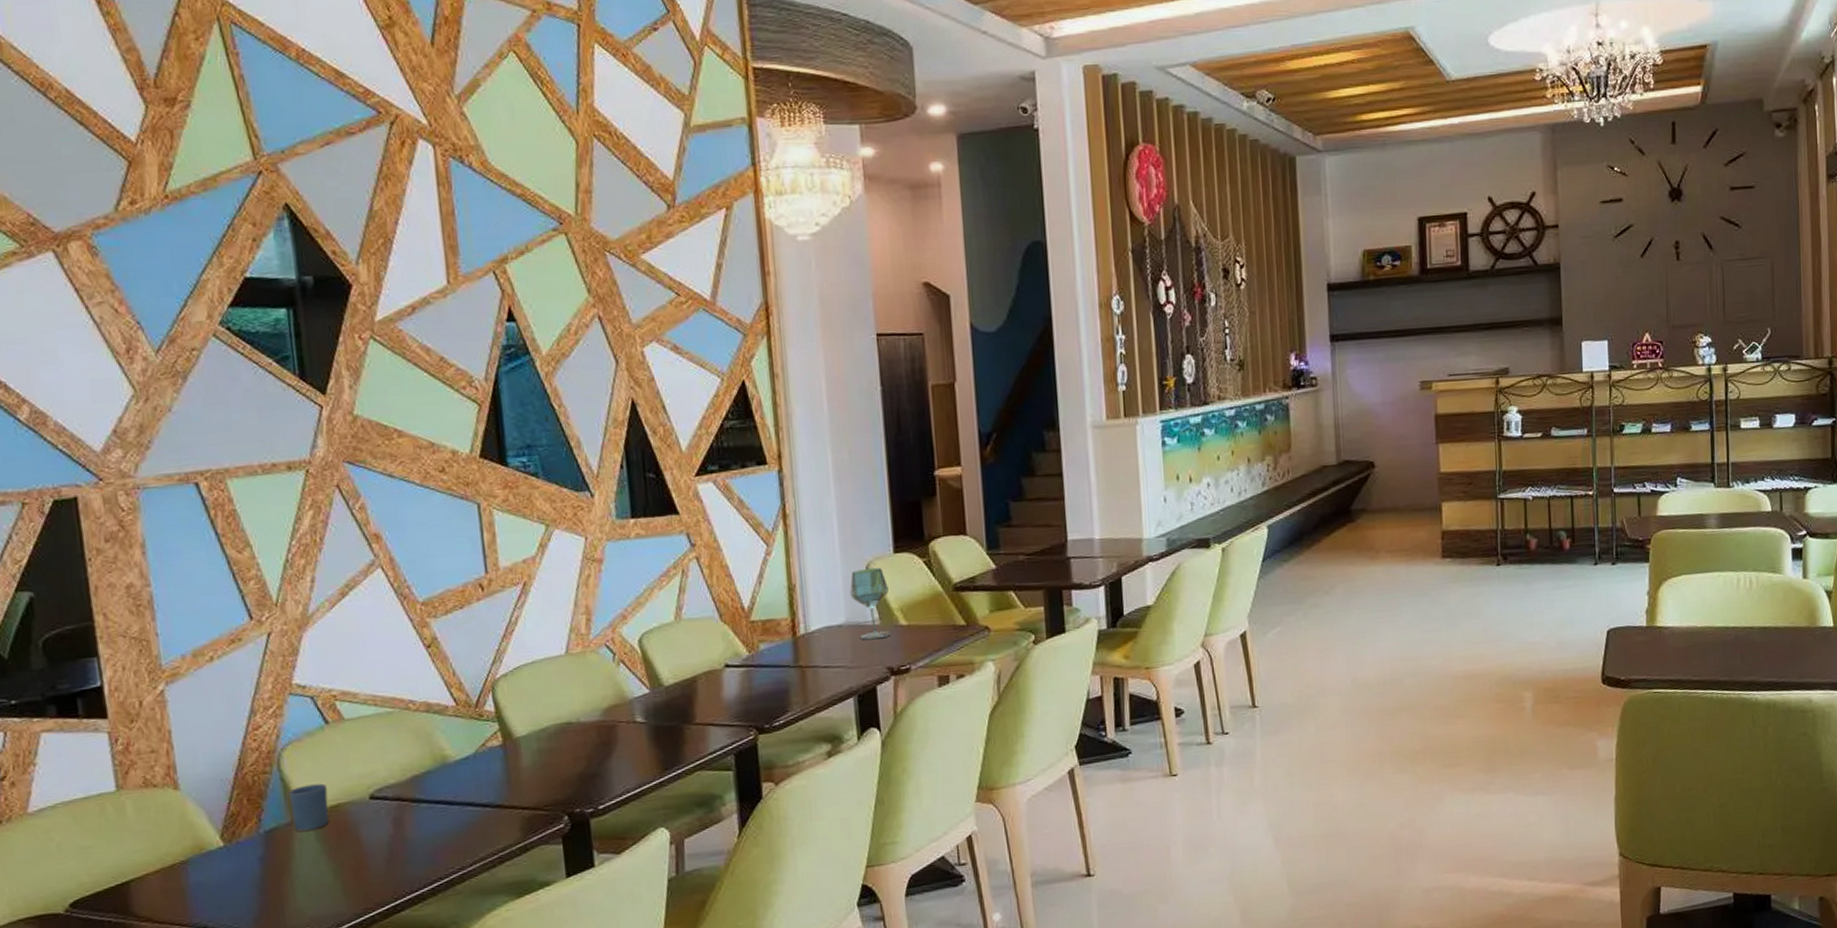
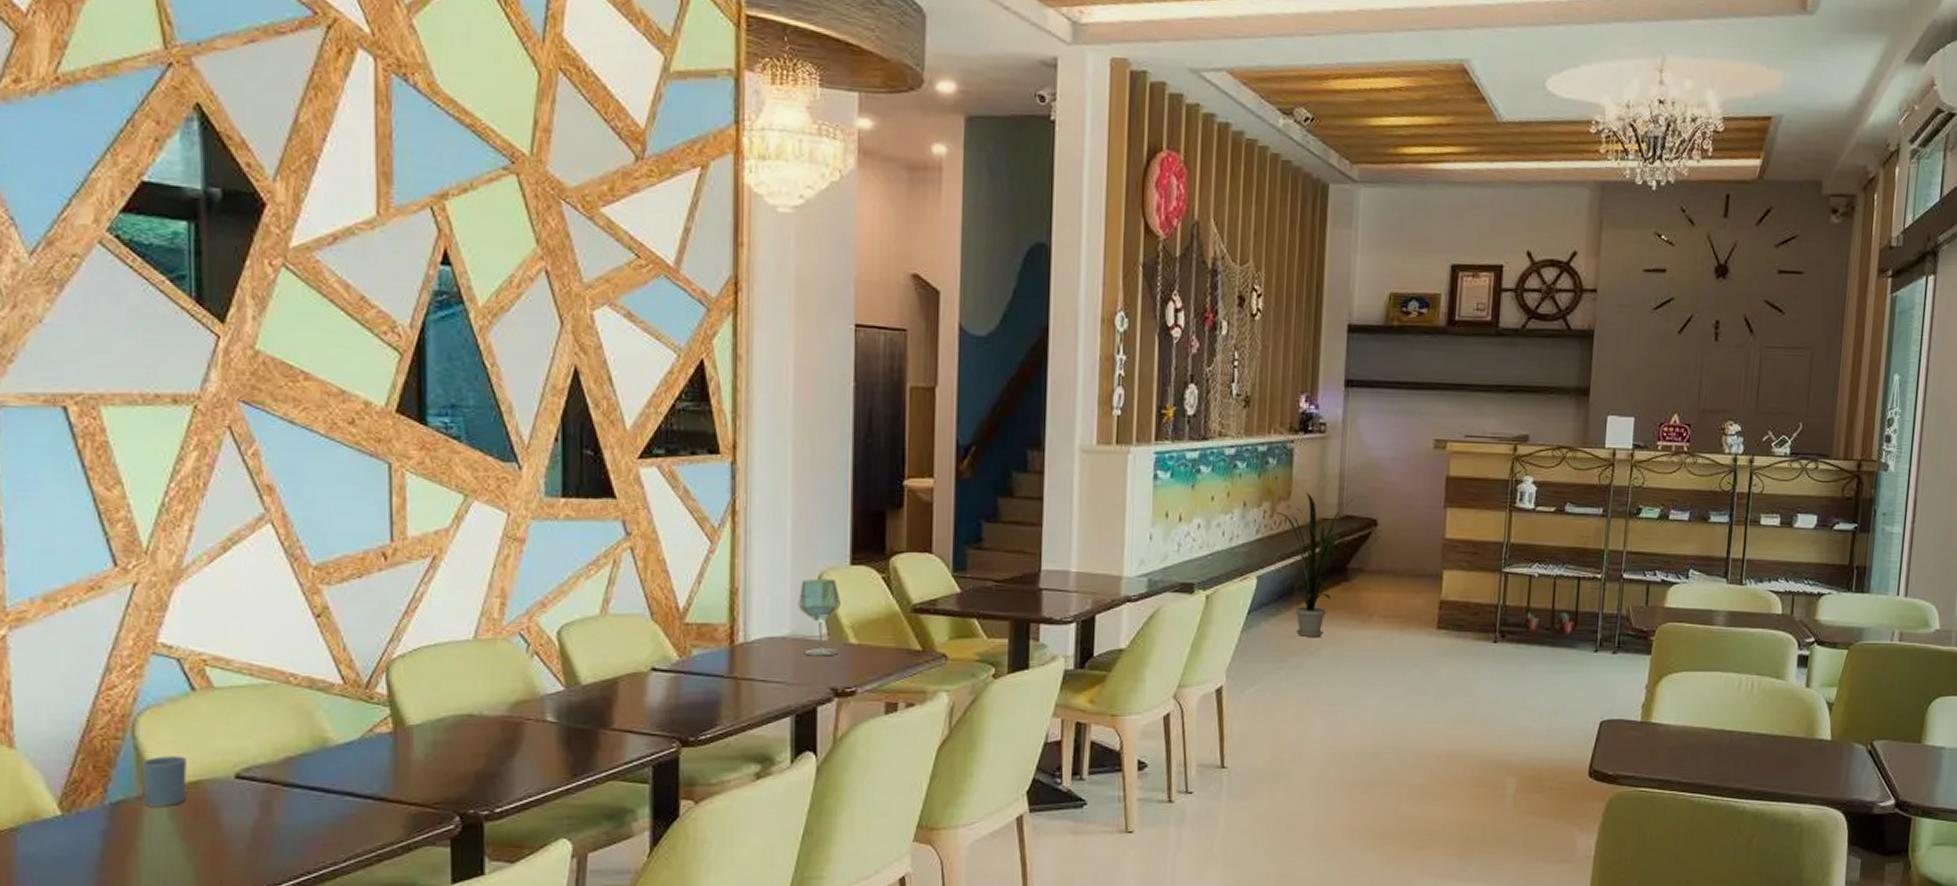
house plant: none [1278,443,1350,578] -> present [1275,492,1353,638]

